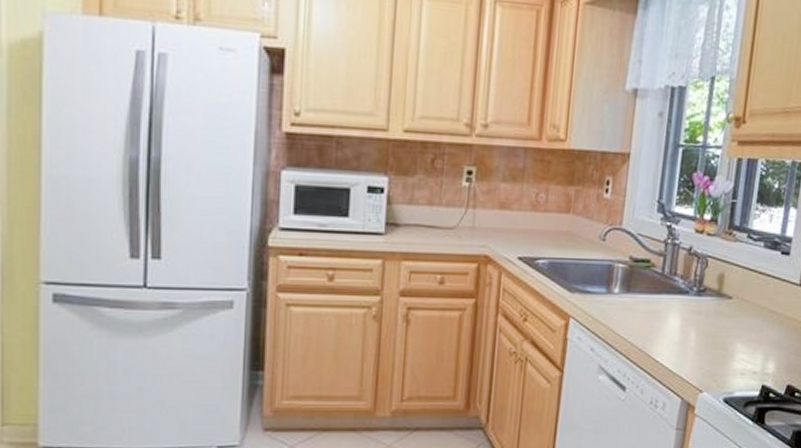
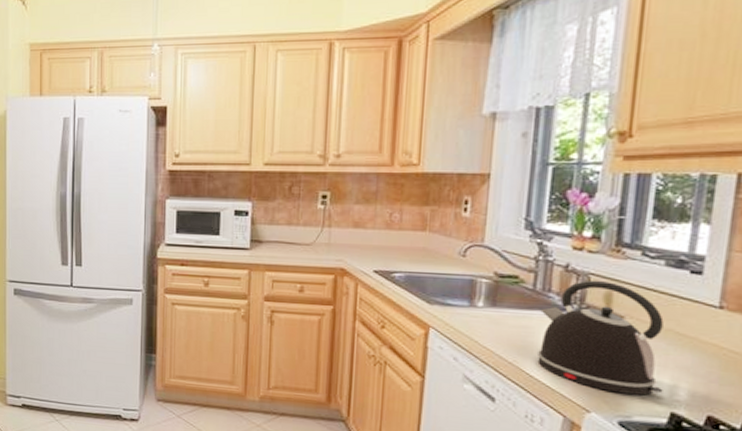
kettle: none [662,262,761,371] -> present [536,279,664,396]

